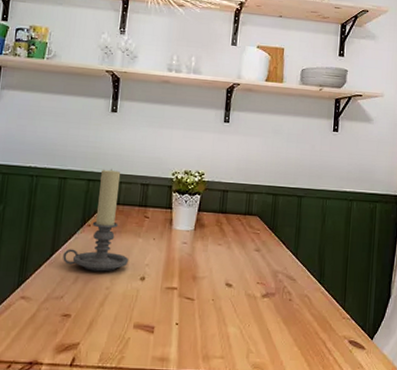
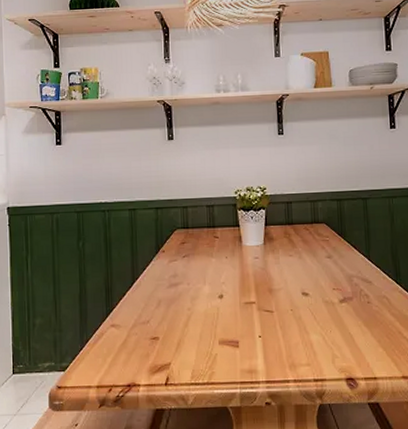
candle holder: present [63,168,129,272] -> none [143,194,206,295]

